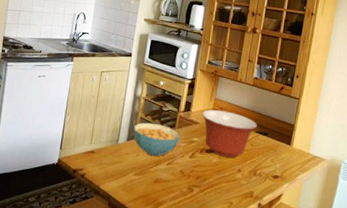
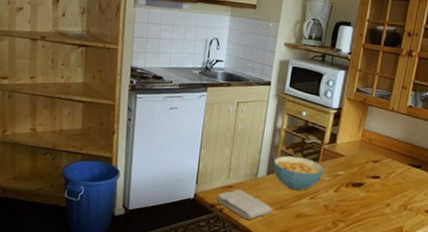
washcloth: none [78,154,133,185] -> present [216,189,273,220]
mixing bowl: present [202,110,258,158] -> none [349,141,410,192]

